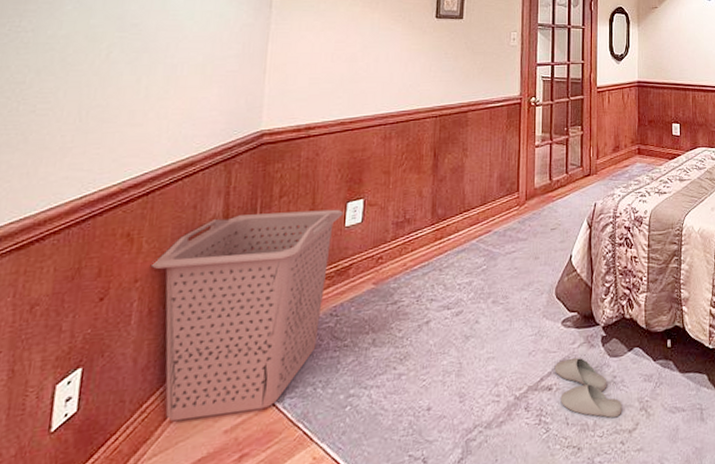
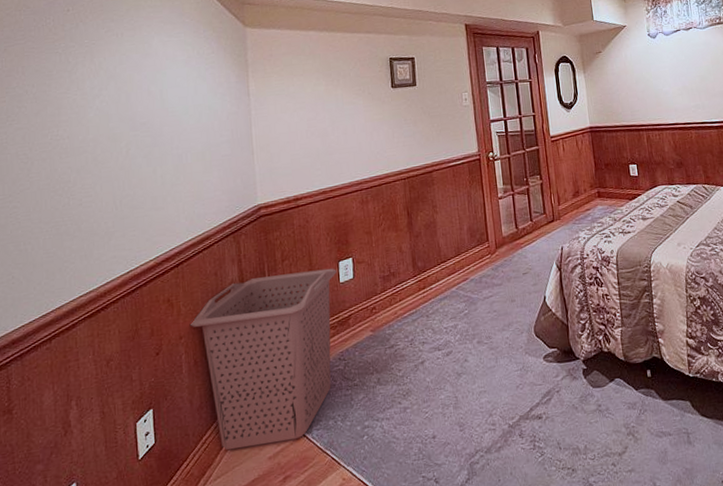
slippers: present [554,357,622,419] -> none [541,389,611,443]

